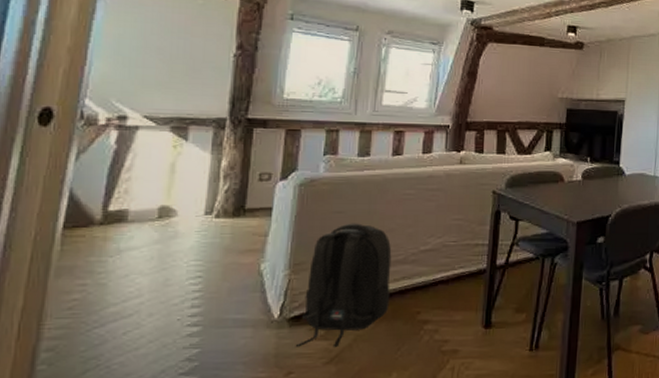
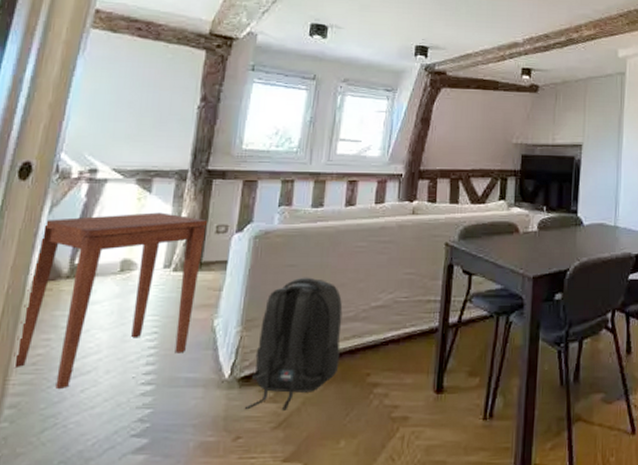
side table: none [47,160,249,333] -> present [14,212,207,390]

